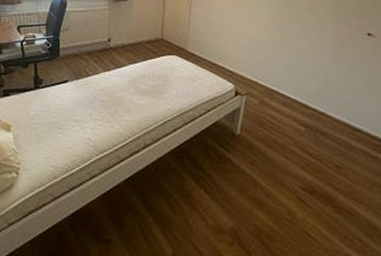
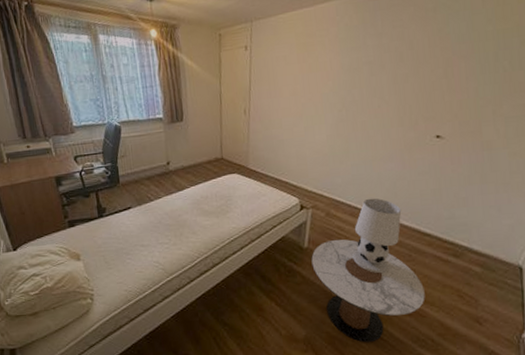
side table: none [243,128,354,239] -> present [311,239,425,343]
table lamp: none [284,89,333,165] -> present [352,198,402,273]

